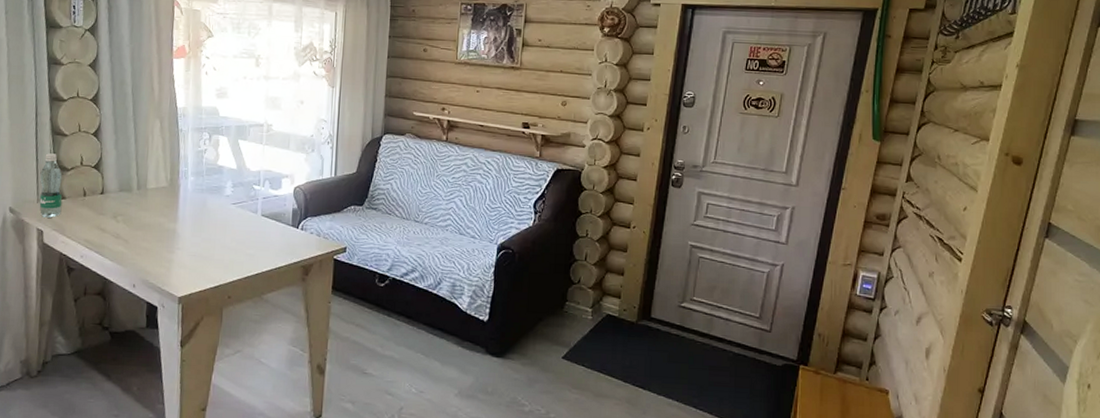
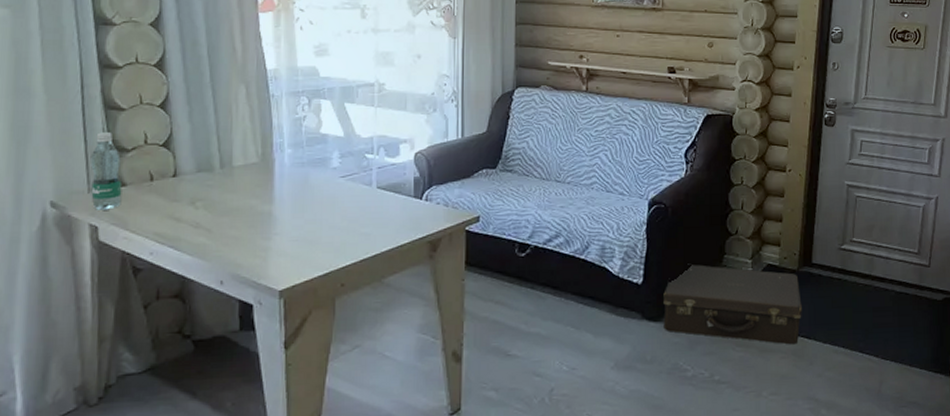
suitcase: none [505,307,639,393] -> present [663,264,802,345]

